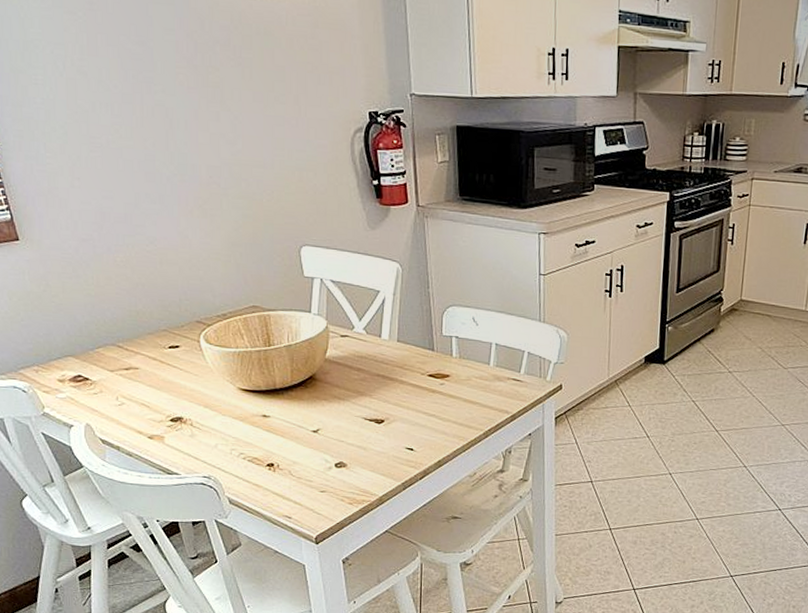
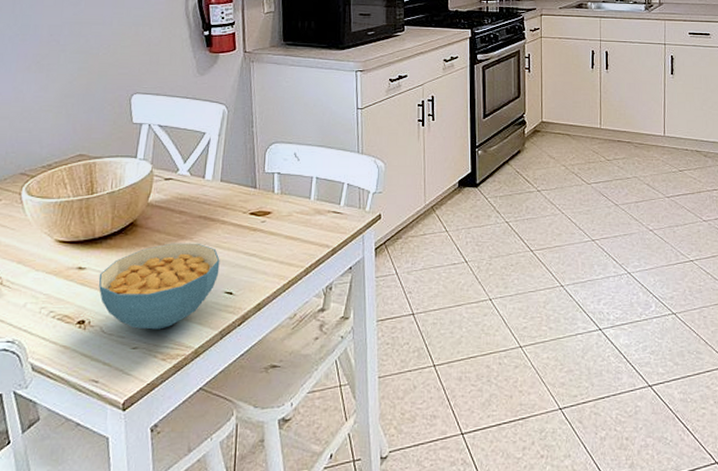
cereal bowl: none [283,398,400,477] -> present [98,243,220,330]

